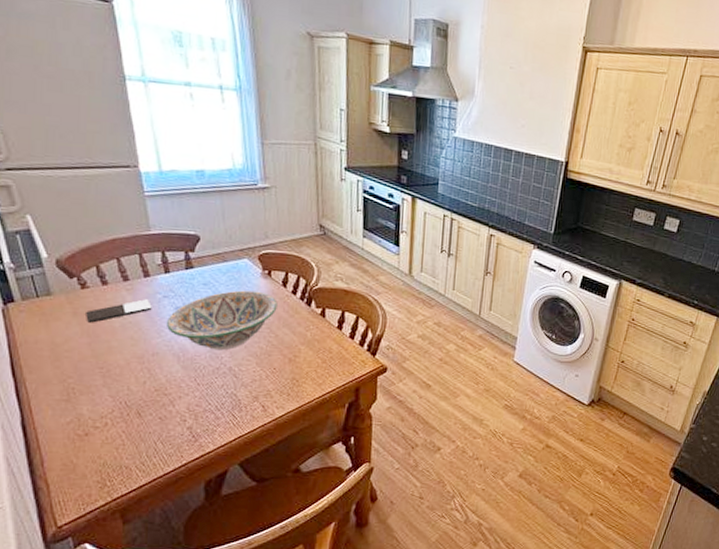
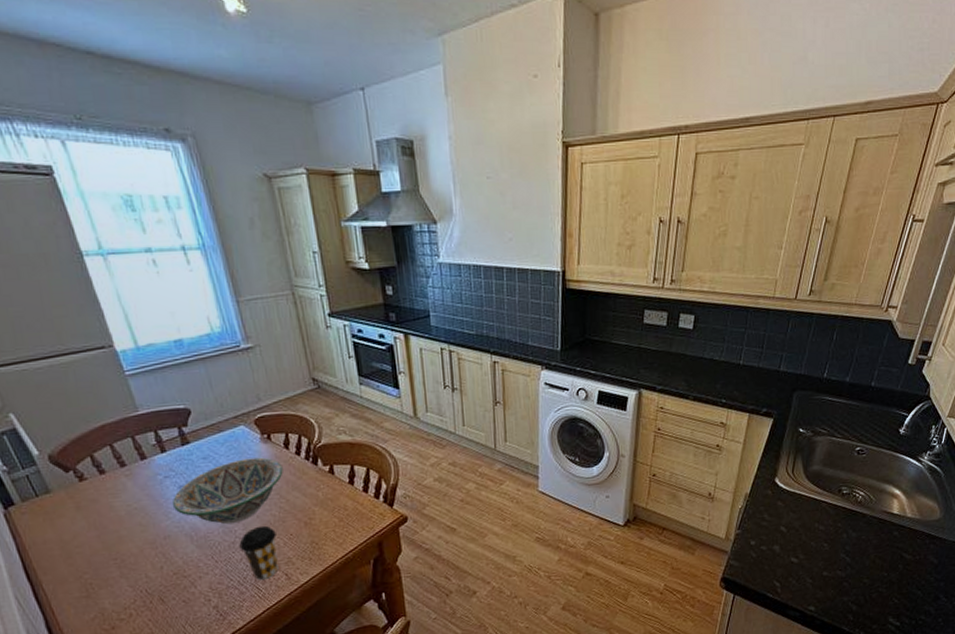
smartphone: present [86,299,152,323] -> none [89,482,155,515]
coffee cup: none [223,356,260,409] -> present [239,525,279,581]

